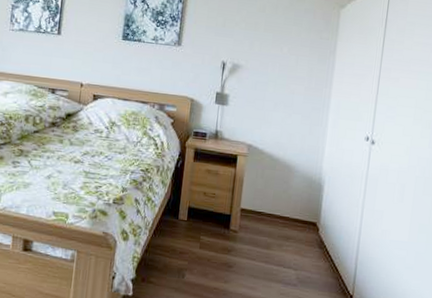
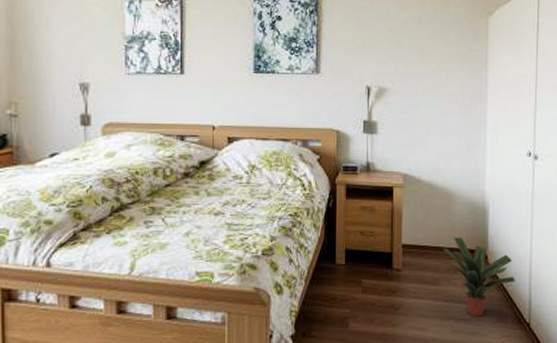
potted plant: none [273,207,344,283] -> present [438,237,516,317]

